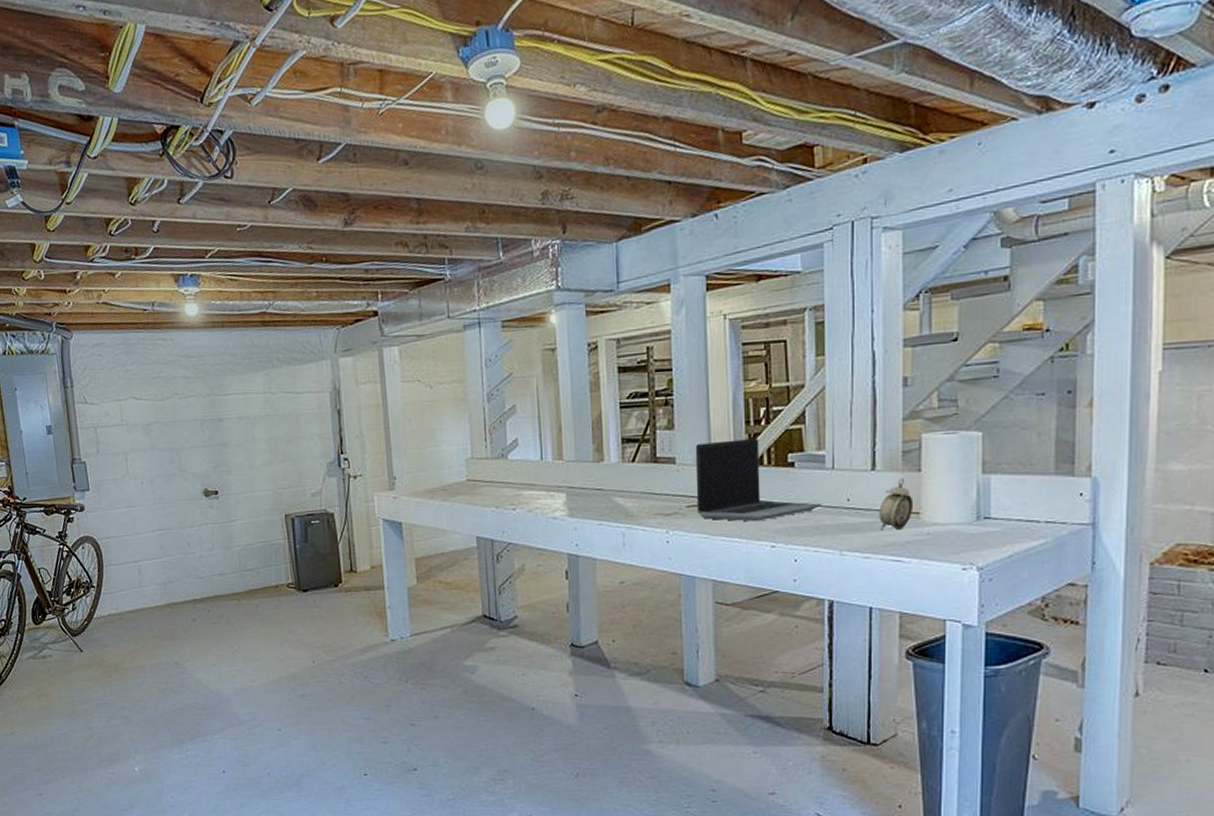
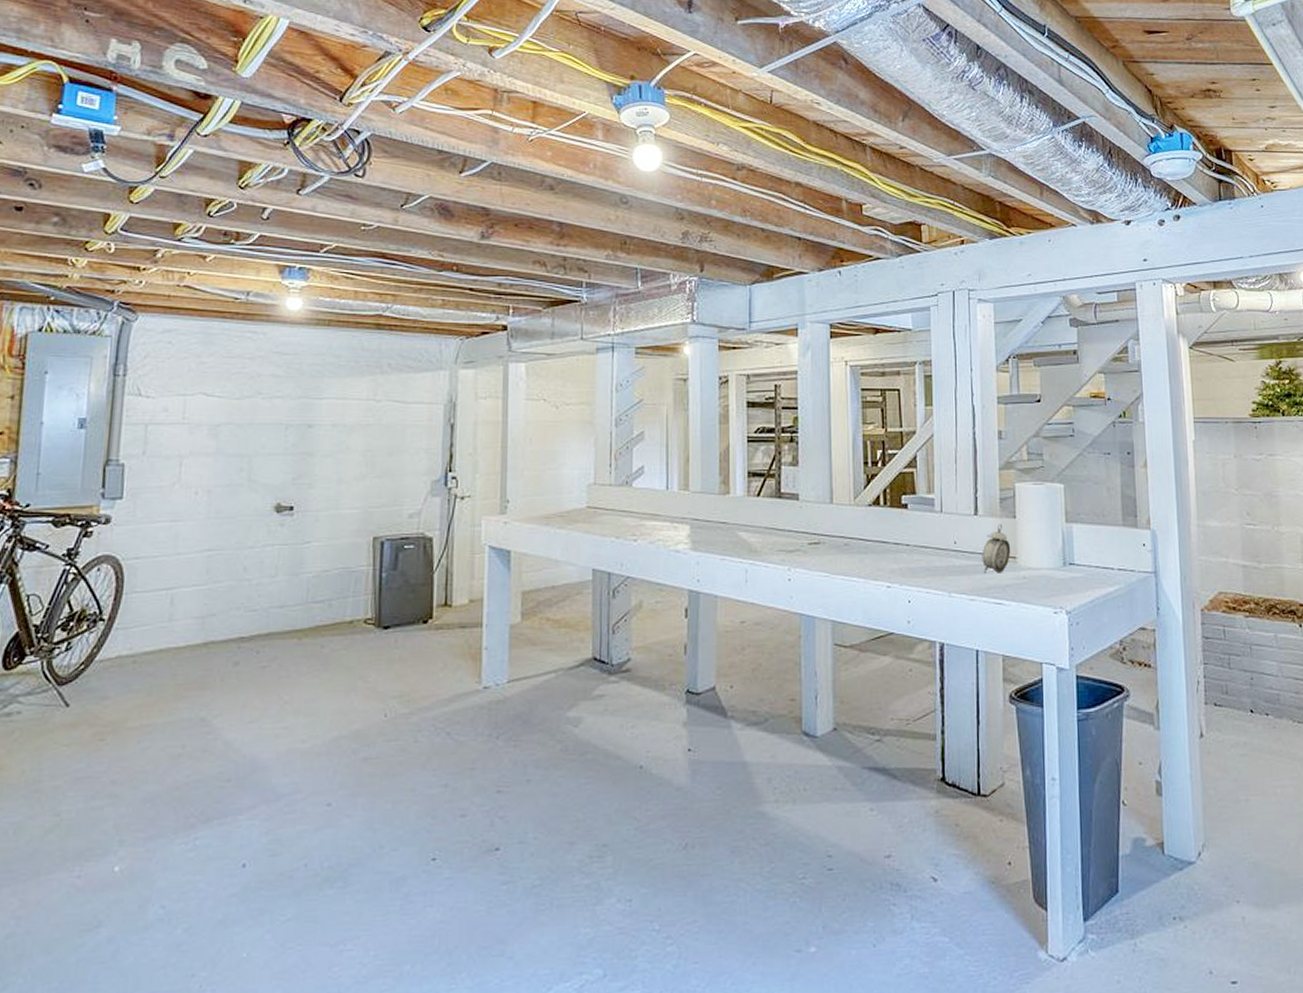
laptop computer: present [695,439,822,522] -> none [817,480,932,561]

